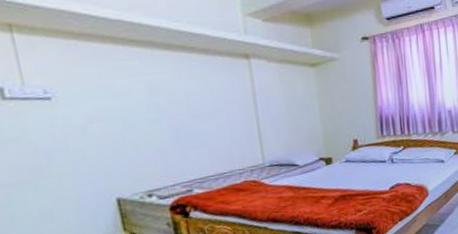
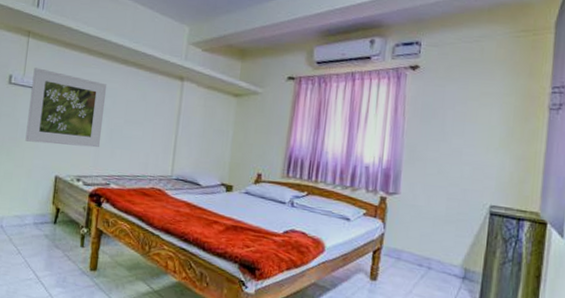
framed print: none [36,71,166,168] -> present [25,67,107,148]

